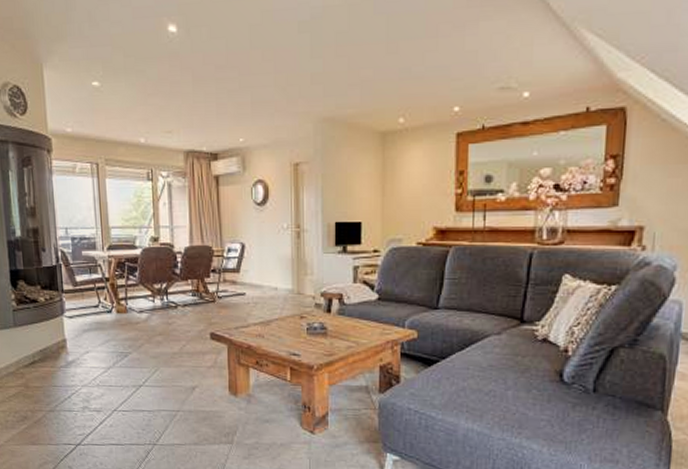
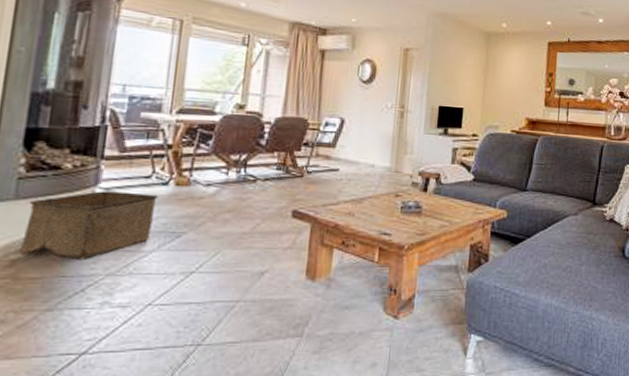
storage bin: none [24,319,106,373] -> present [18,191,158,259]

